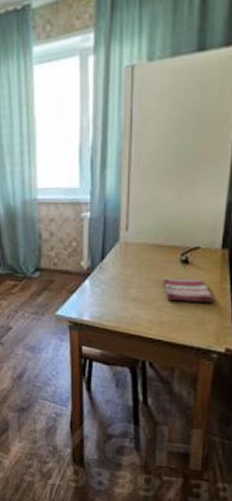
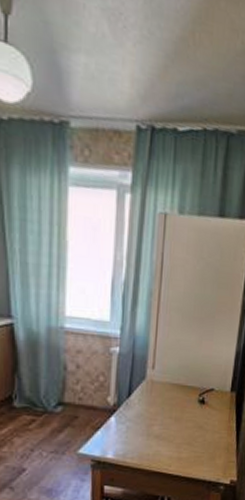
dish towel: present [163,277,216,302] -> none [182,415,224,439]

